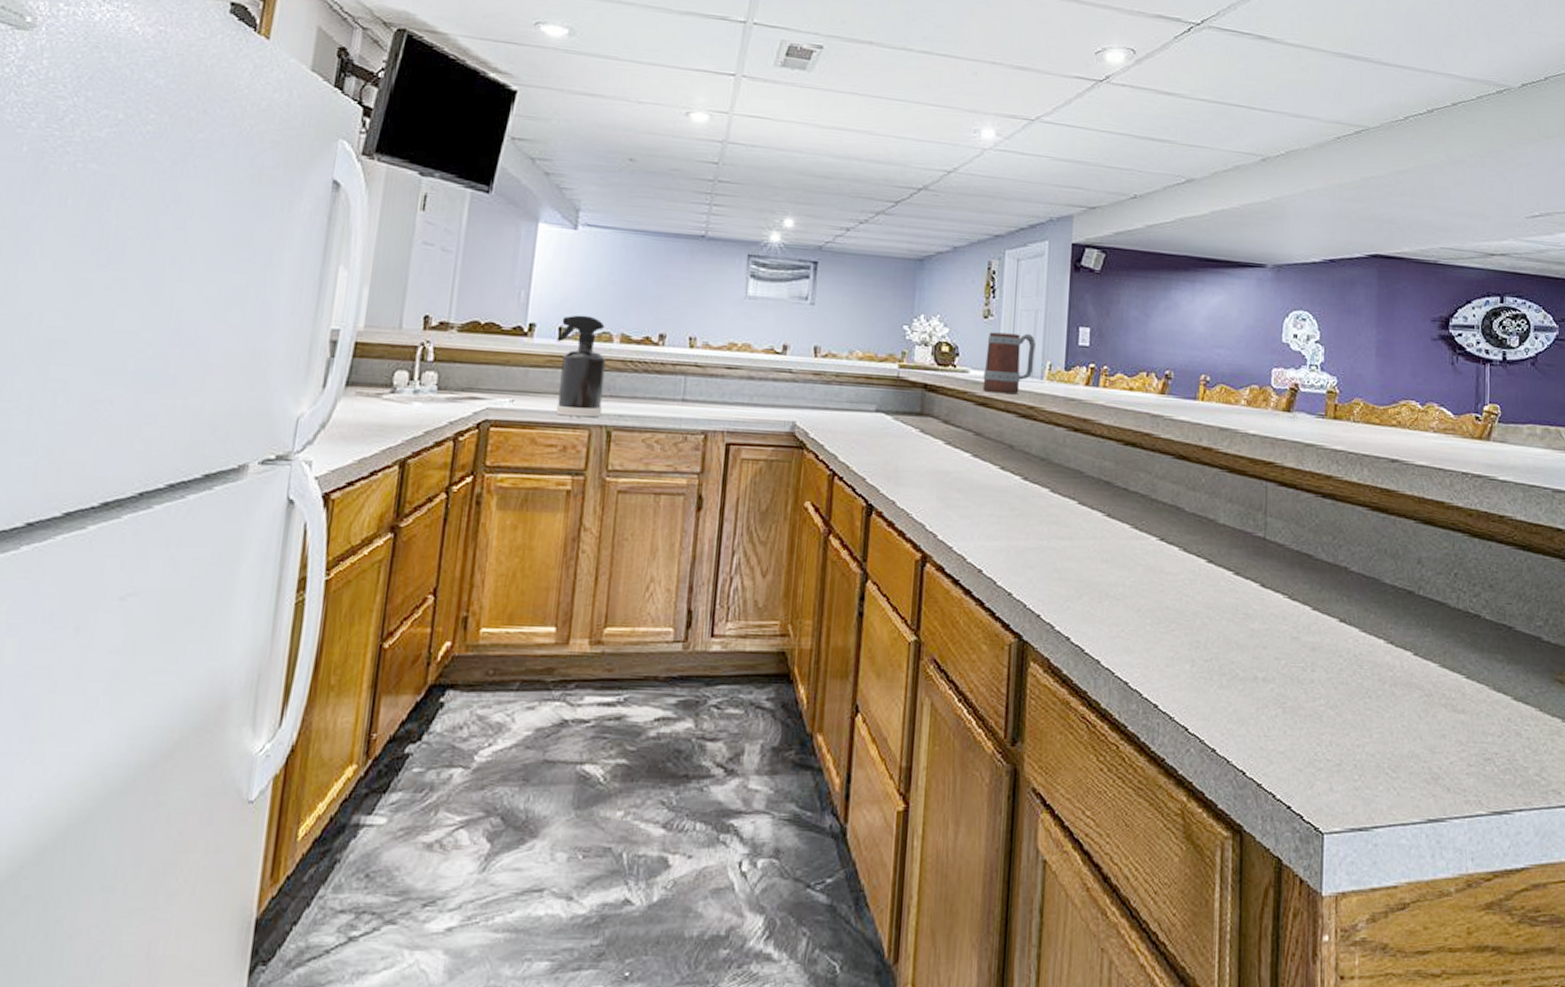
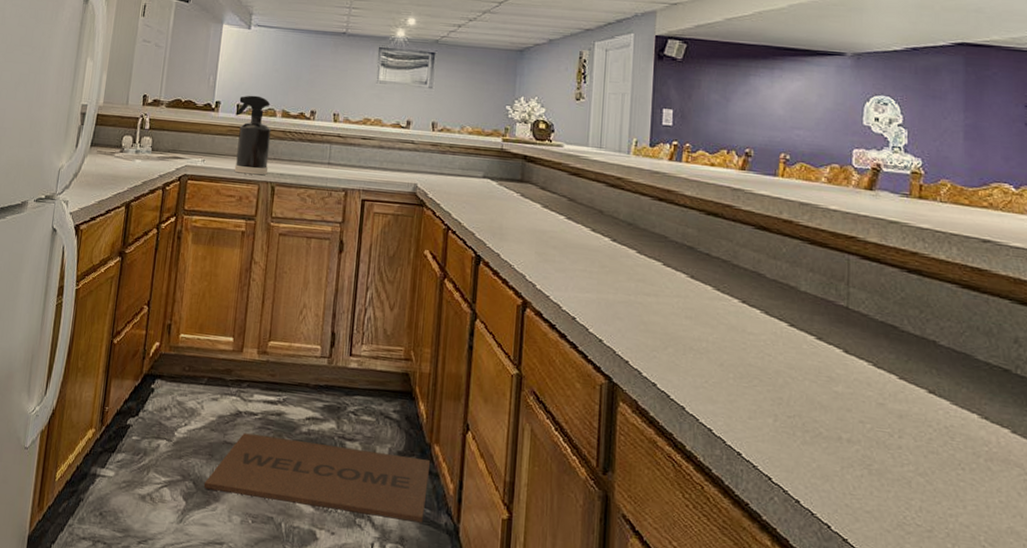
doormat: none [515,747,813,829] -> present [203,433,431,523]
beer mug: present [982,332,1036,395] -> none [575,112,623,167]

